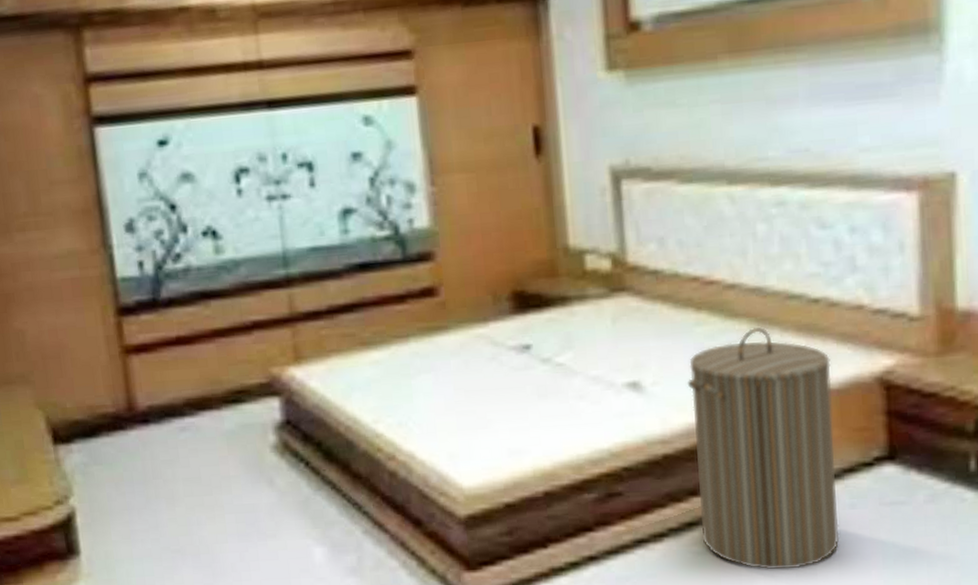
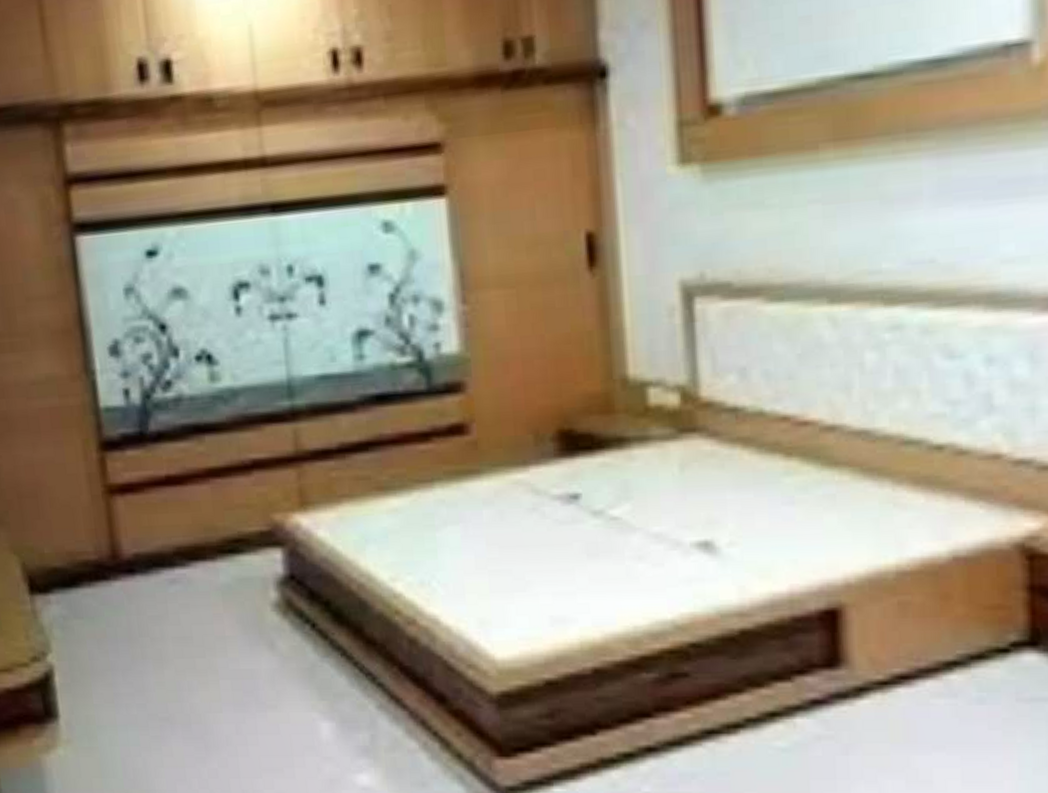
laundry hamper: present [687,326,840,570] -> none [772,478,963,774]

